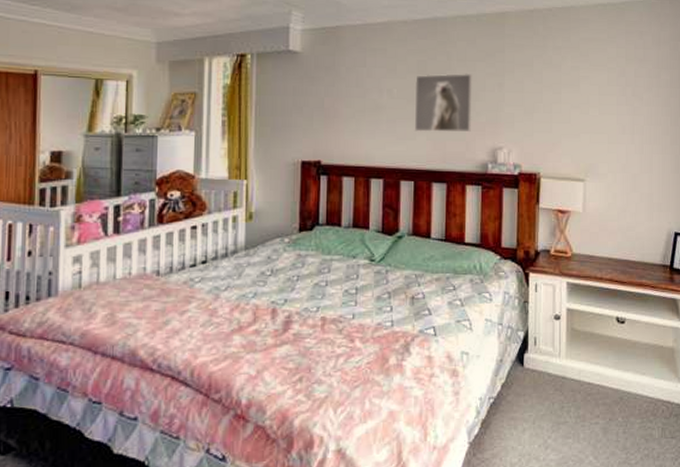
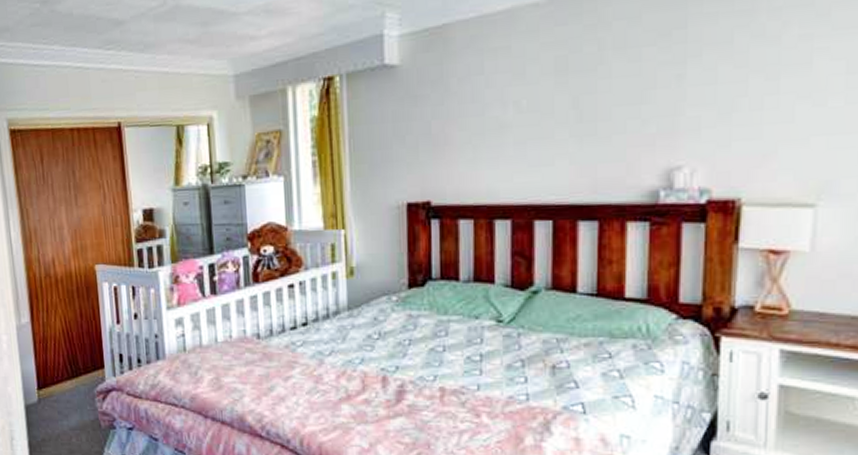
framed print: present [414,73,472,132] -> none [551,65,636,154]

